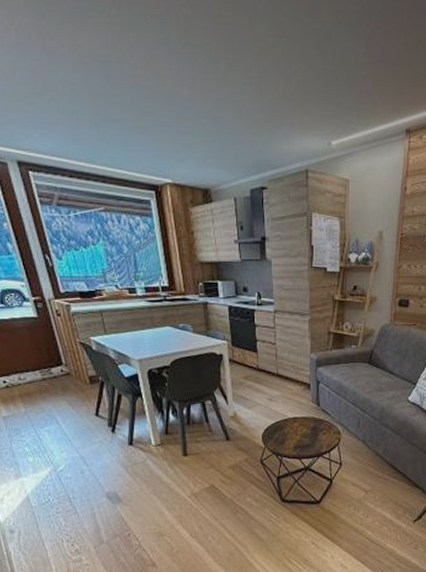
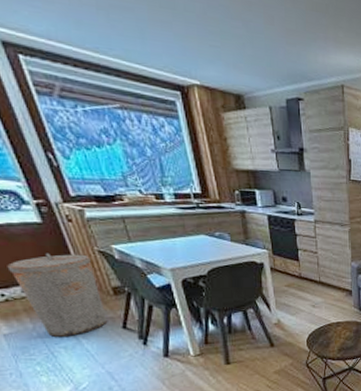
trash can: none [9,344,84,421] -> present [7,253,108,337]

